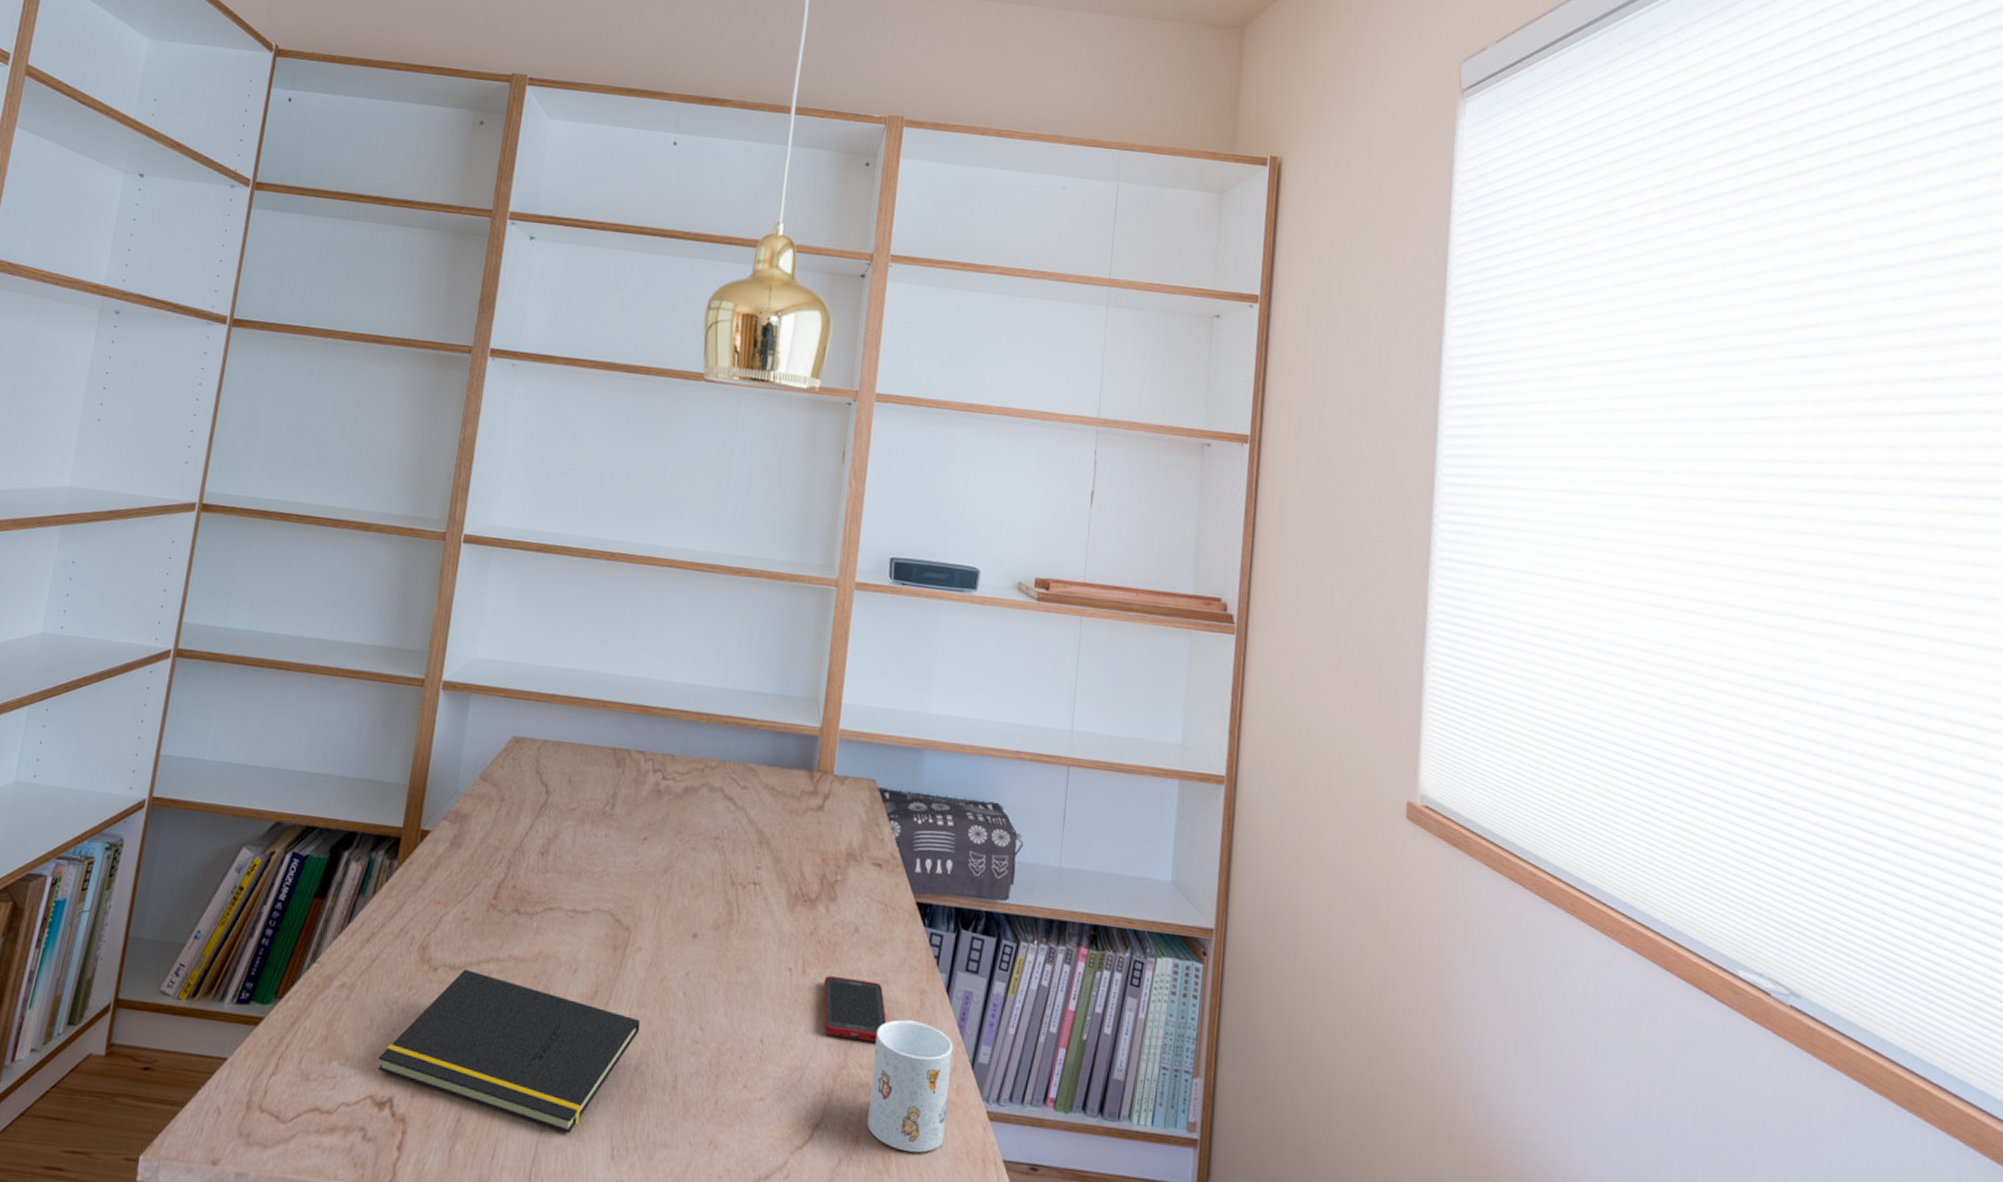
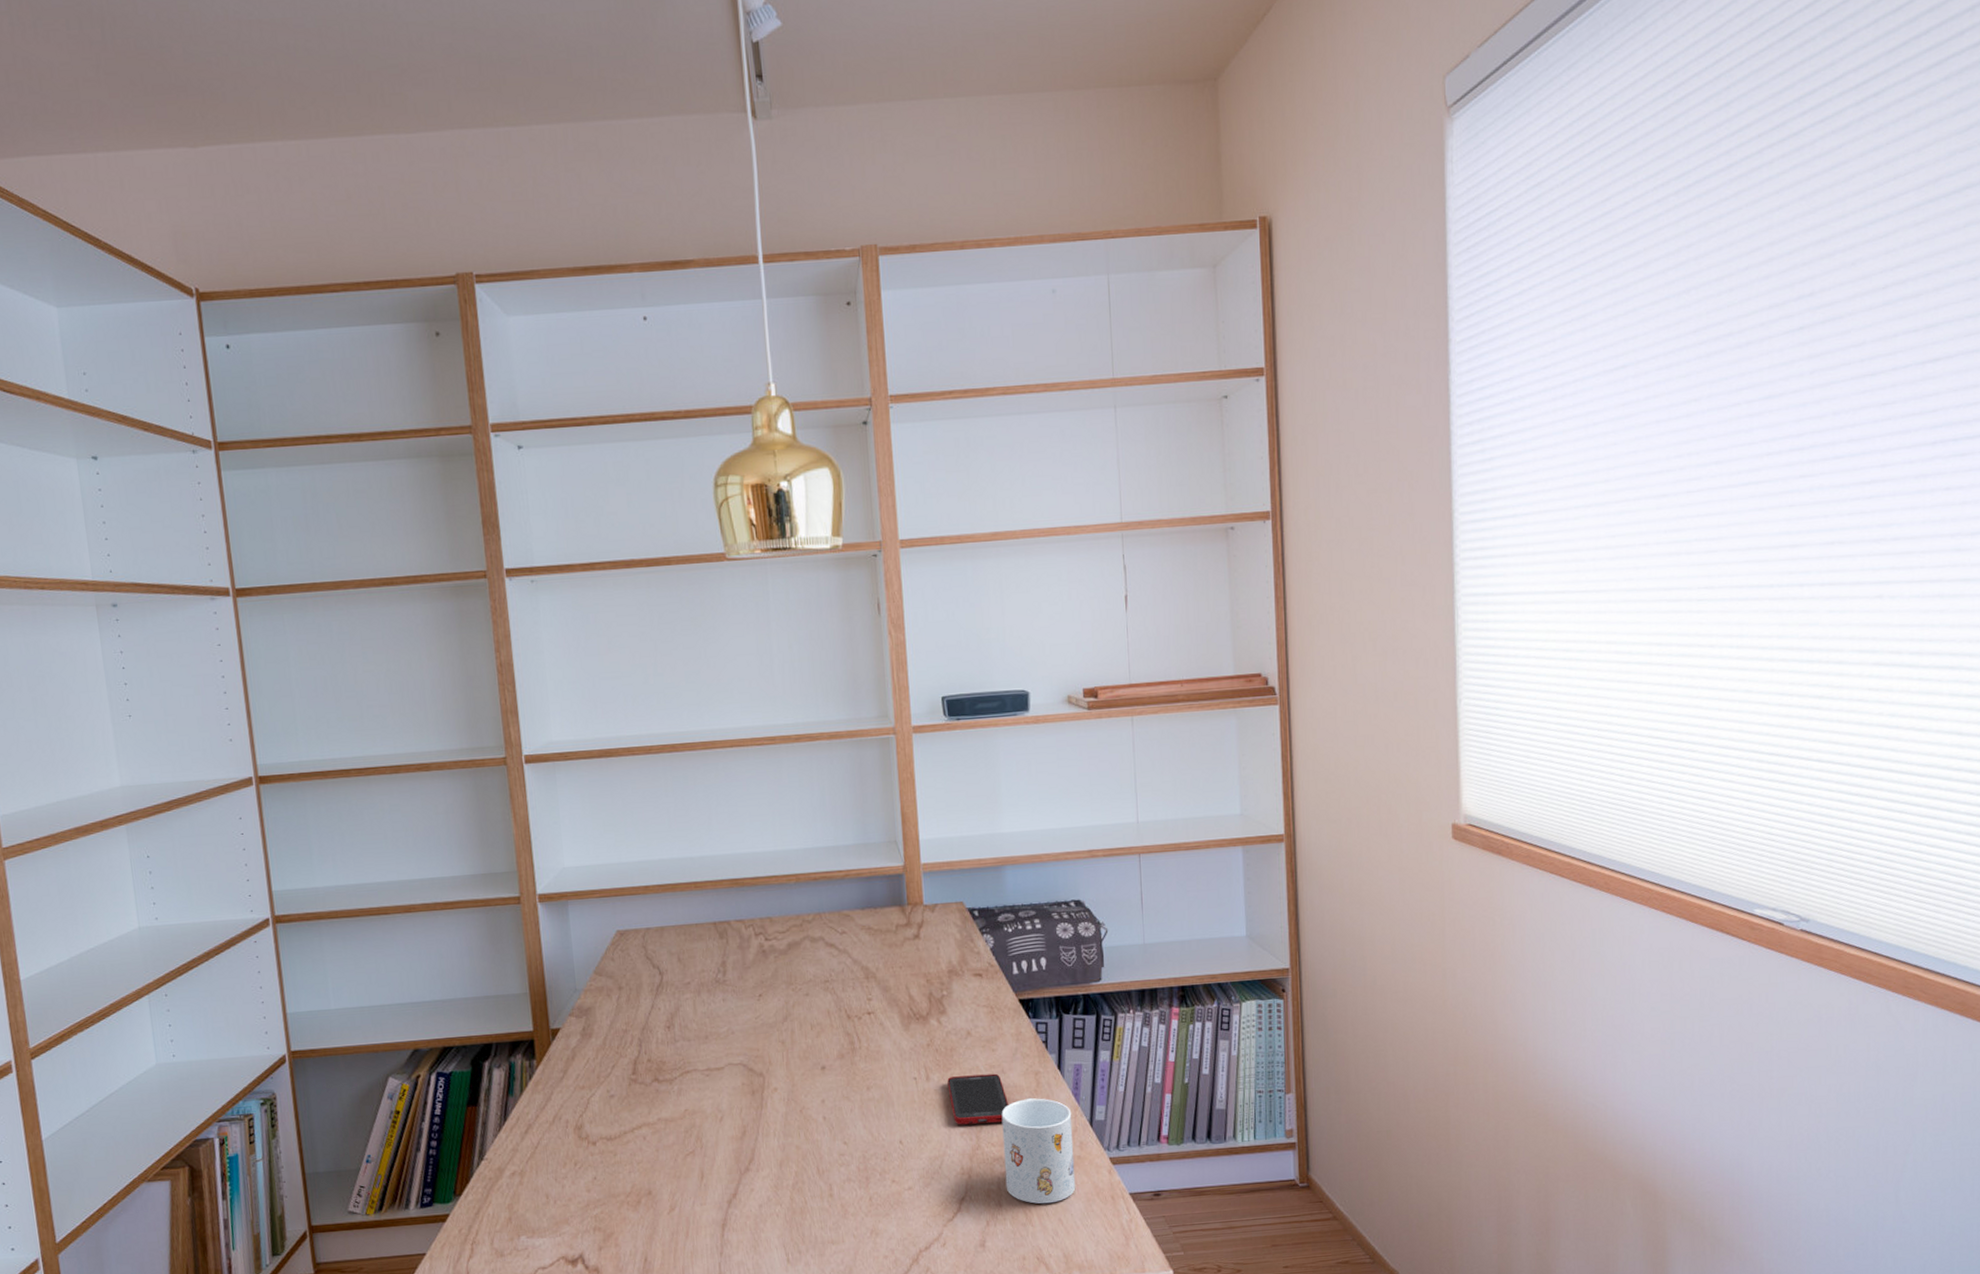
notepad: present [377,969,641,1134] -> none [561,1137,790,1251]

